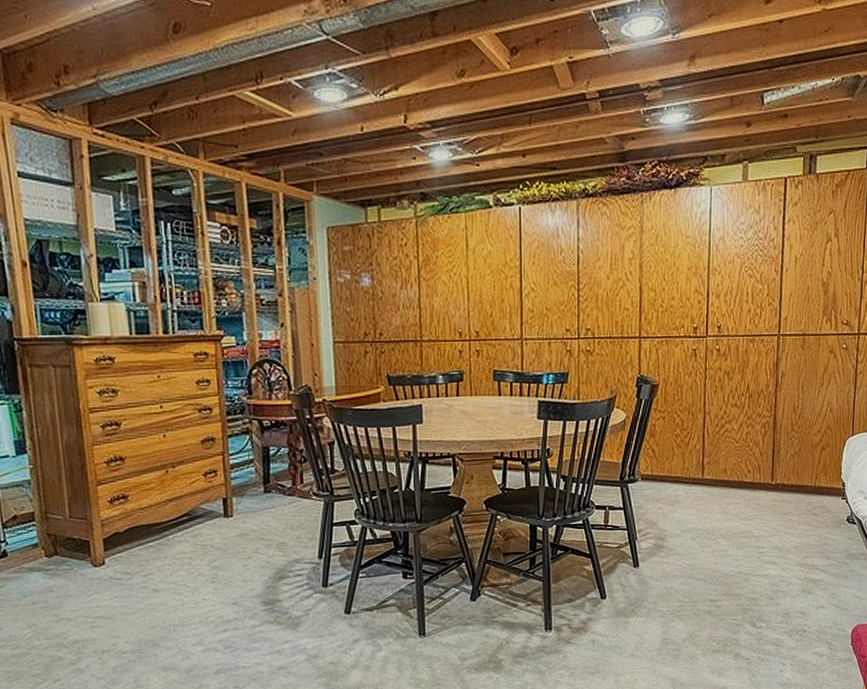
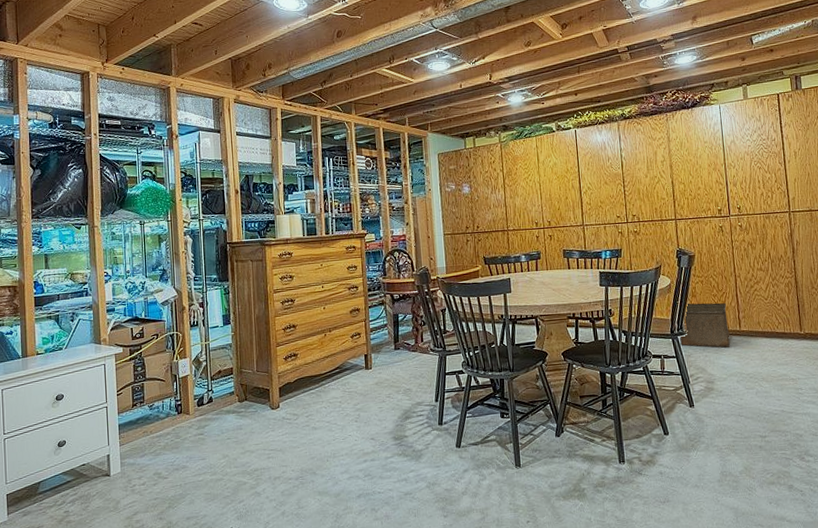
storage bin: none [630,444,690,499] -> present [680,303,730,348]

